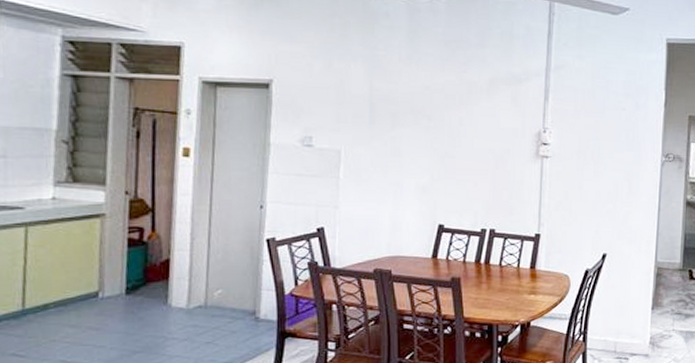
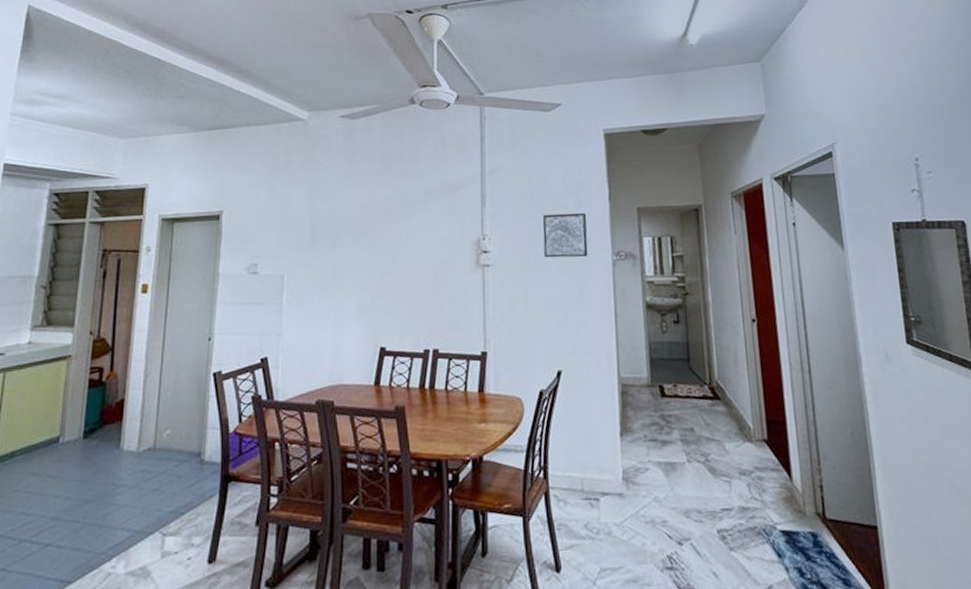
wall art: none [600,114,643,157] -> present [542,212,588,258]

